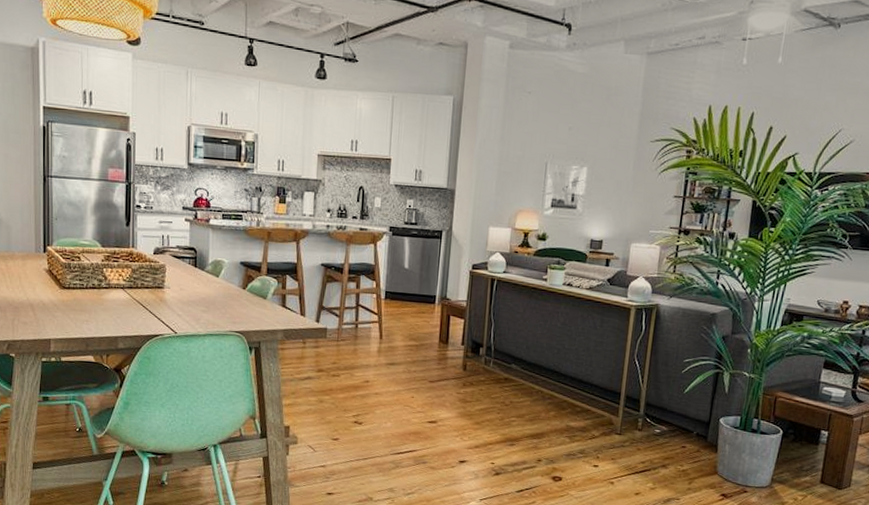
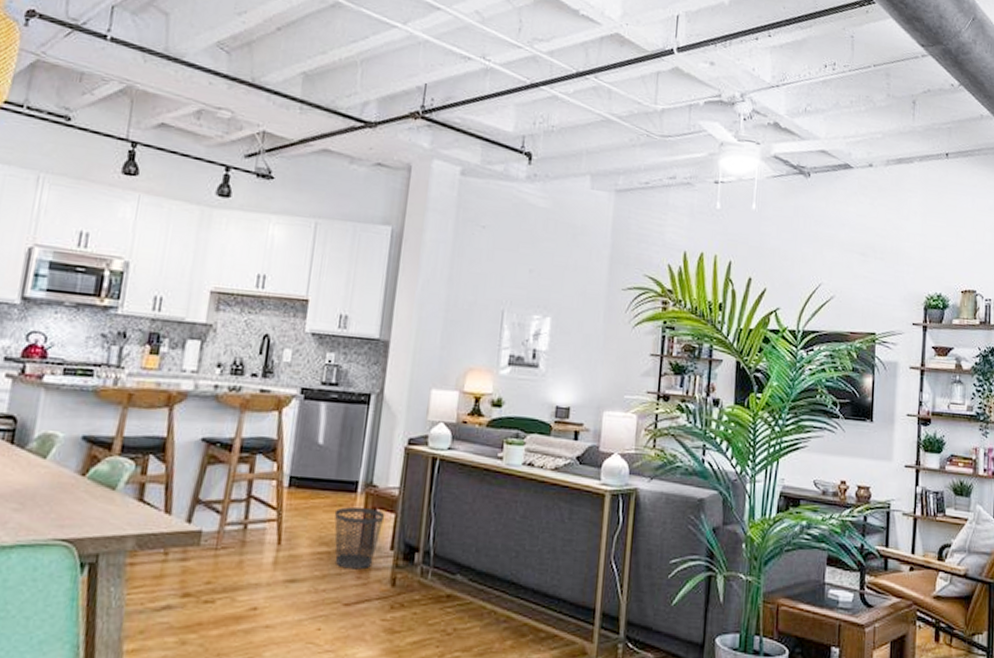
wastebasket: none [419,313,457,358] -> present [334,506,385,570]

